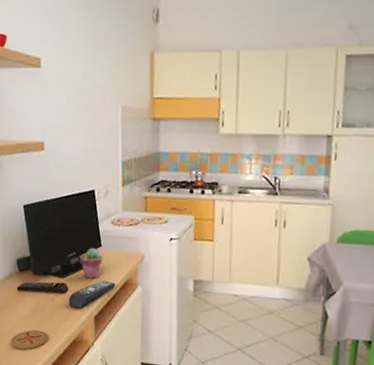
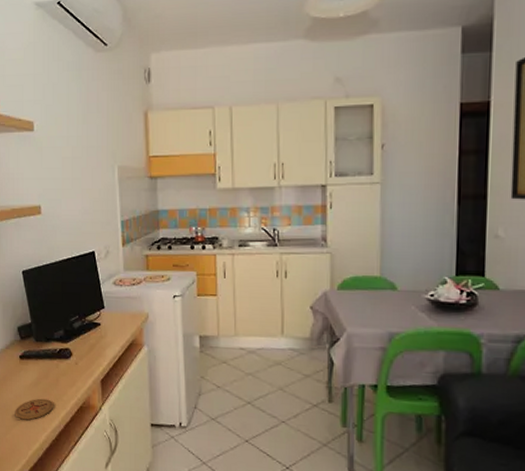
remote control: present [68,280,116,309] -> none [73,343,121,373]
potted succulent: present [80,248,103,279] -> none [83,311,107,342]

